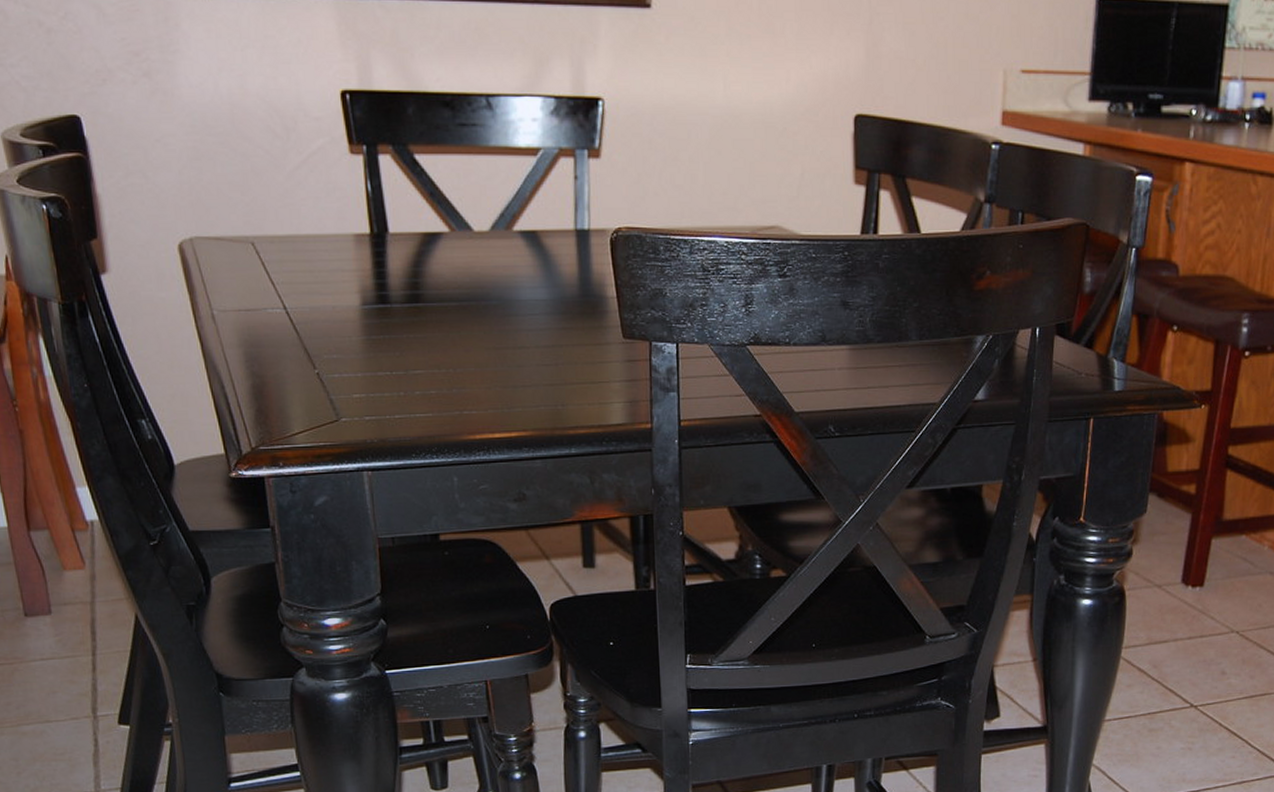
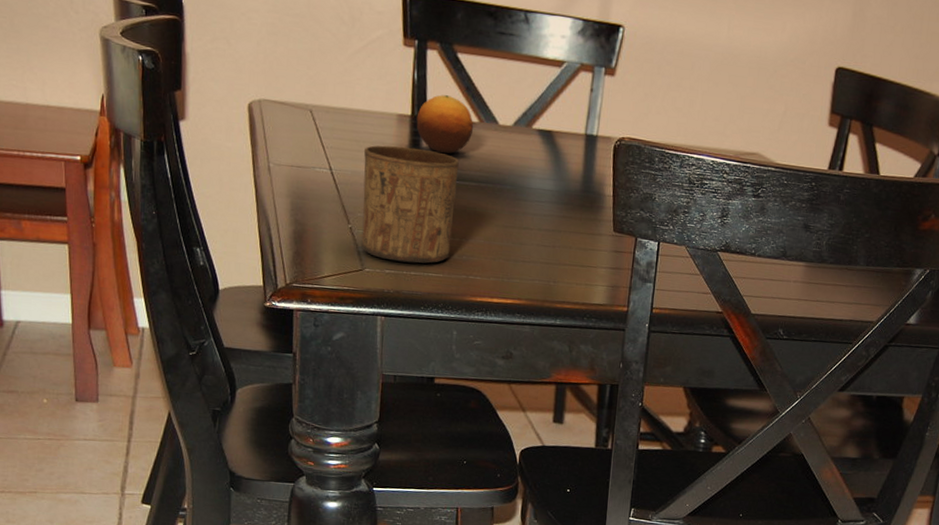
cup: none [321,271,437,405] -> present [361,145,459,264]
fruit: none [376,205,445,273] -> present [416,95,474,154]

